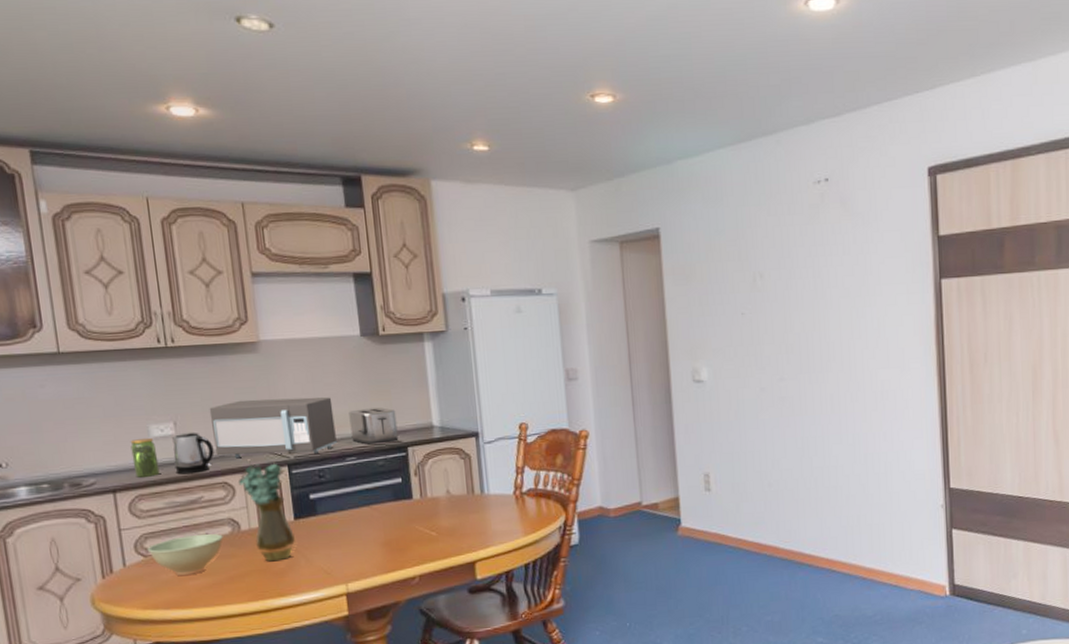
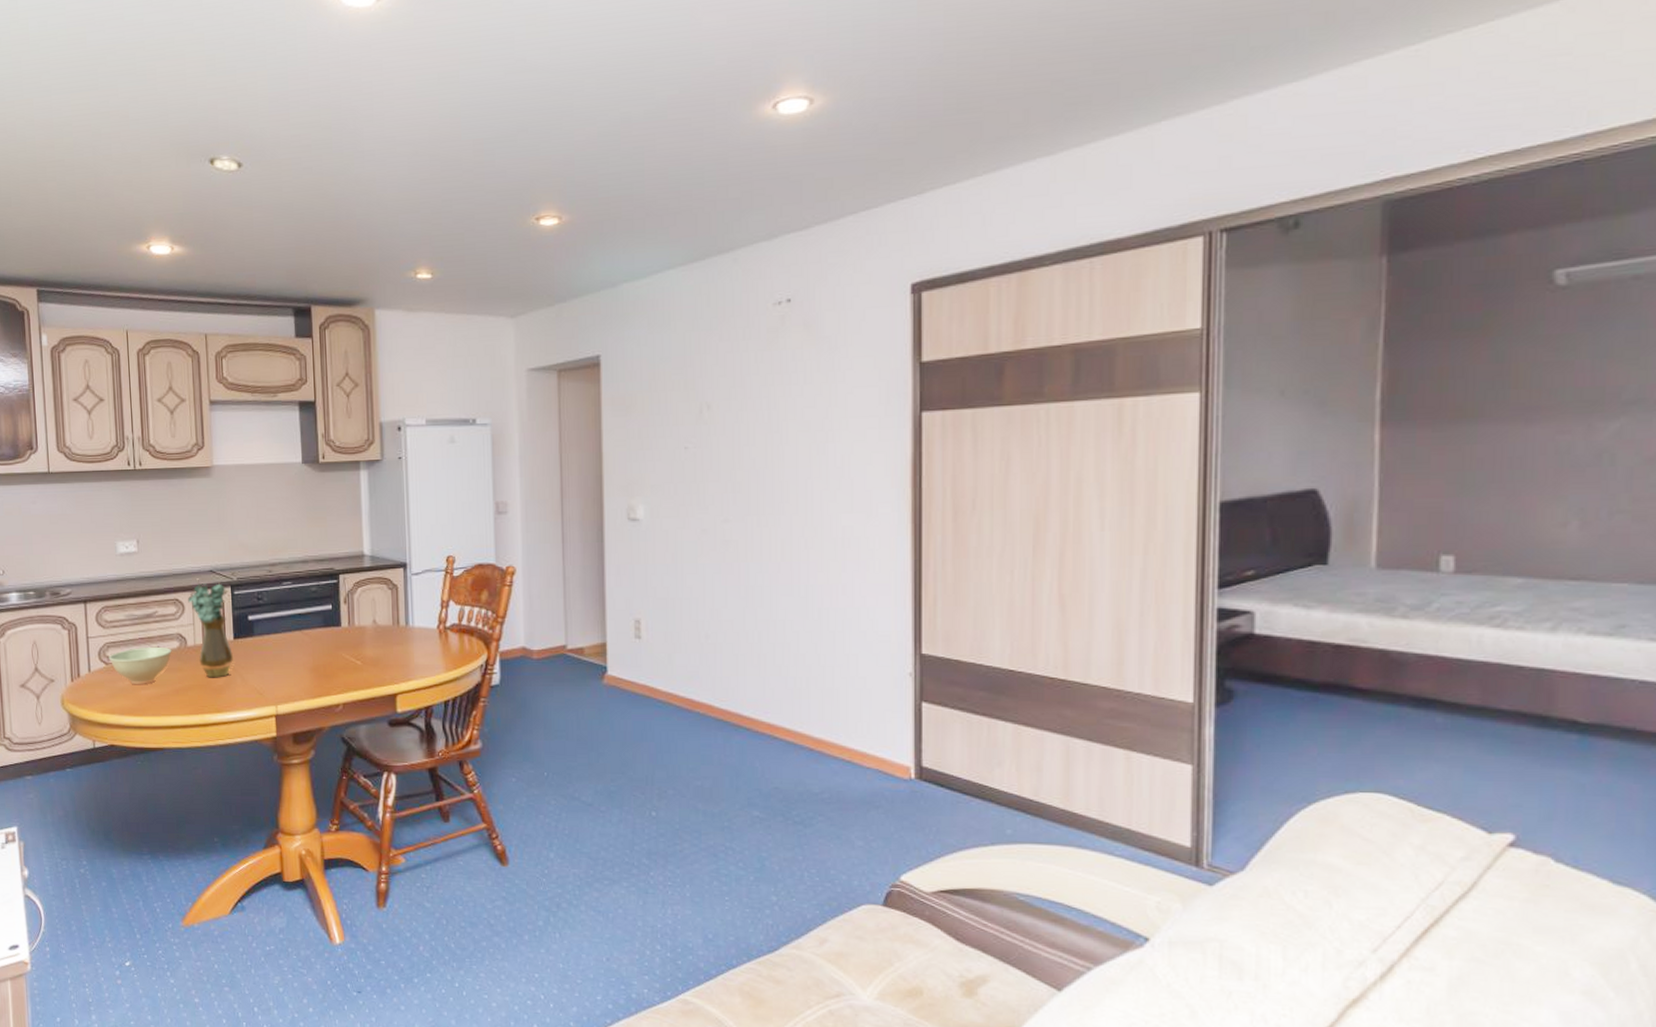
jar: present [130,437,160,478] -> none [100,553,123,590]
kettle: present [171,432,214,475] -> none [134,550,169,591]
microwave: present [209,397,338,459] -> none [167,521,276,578]
toaster: present [349,407,399,445] -> none [287,534,331,570]

